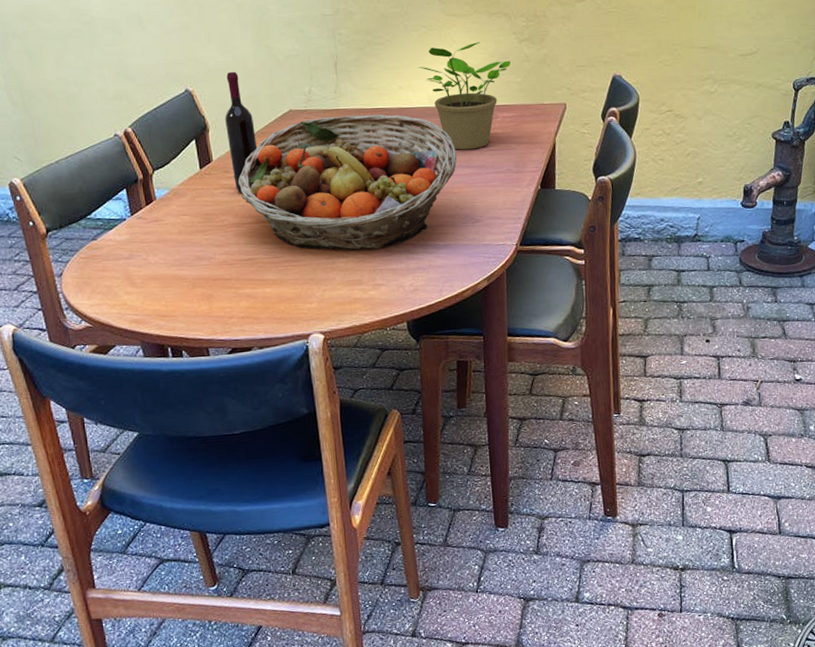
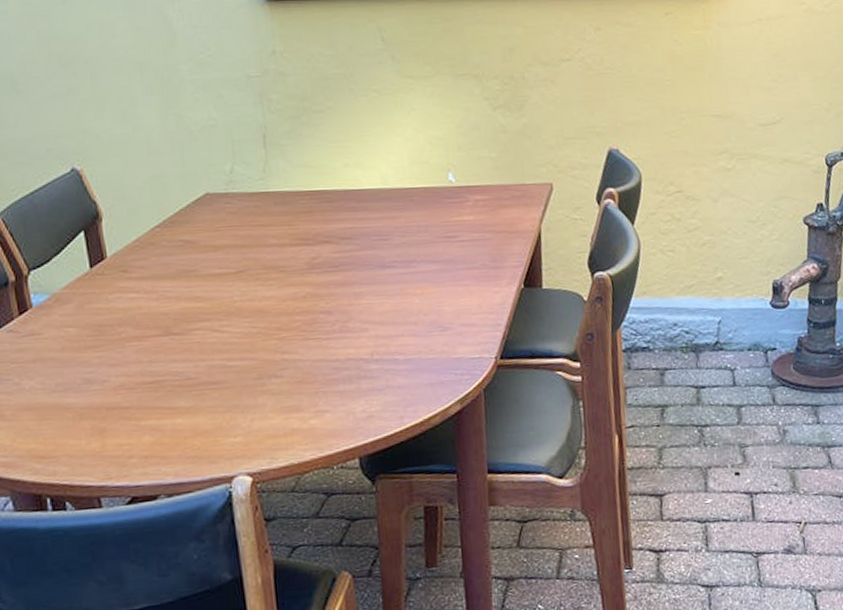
wine bottle: present [225,71,258,194] -> none [123,145,165,299]
fruit basket: present [237,114,457,251] -> none [139,197,419,369]
potted plant: present [418,42,510,150] -> none [368,109,483,242]

